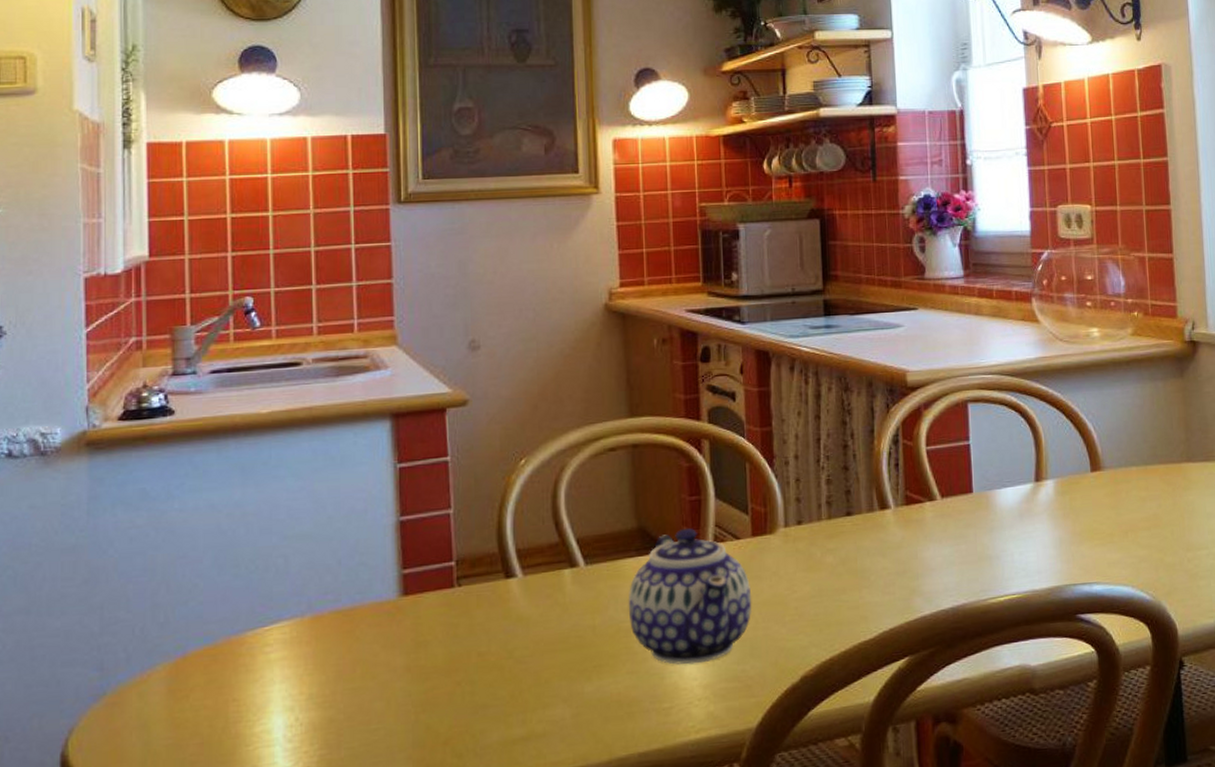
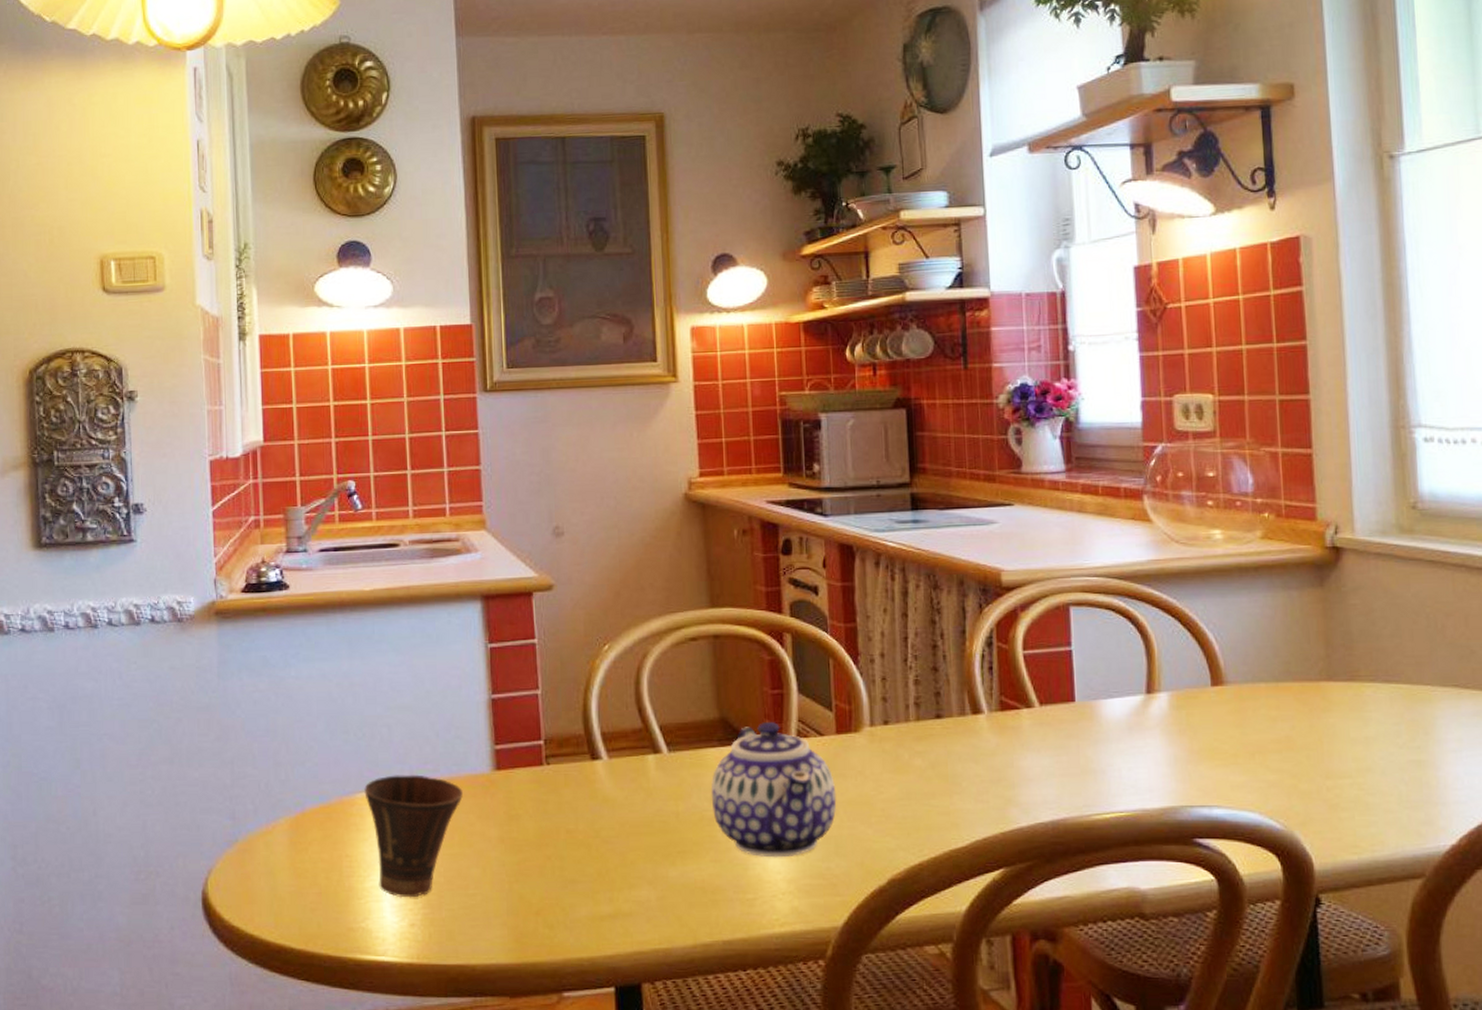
cup: none [256,606,366,741] -> present [364,774,463,898]

